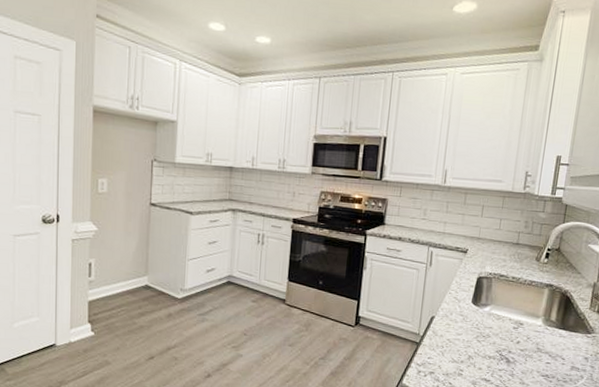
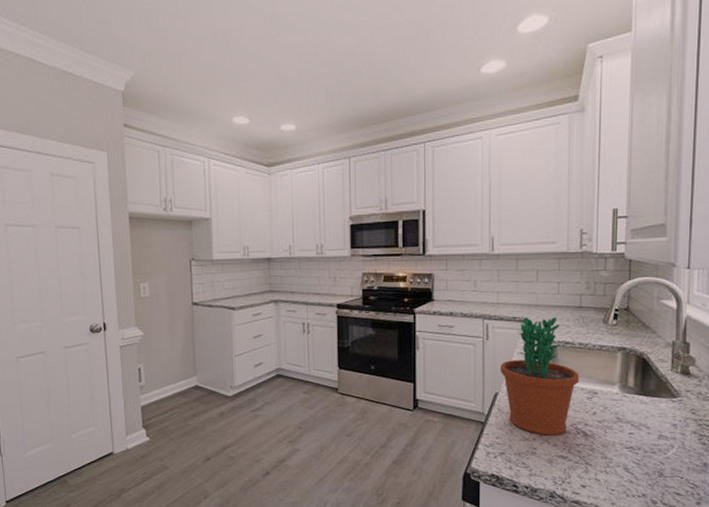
flower pot: none [439,248,509,360] -> present [501,317,579,435]

